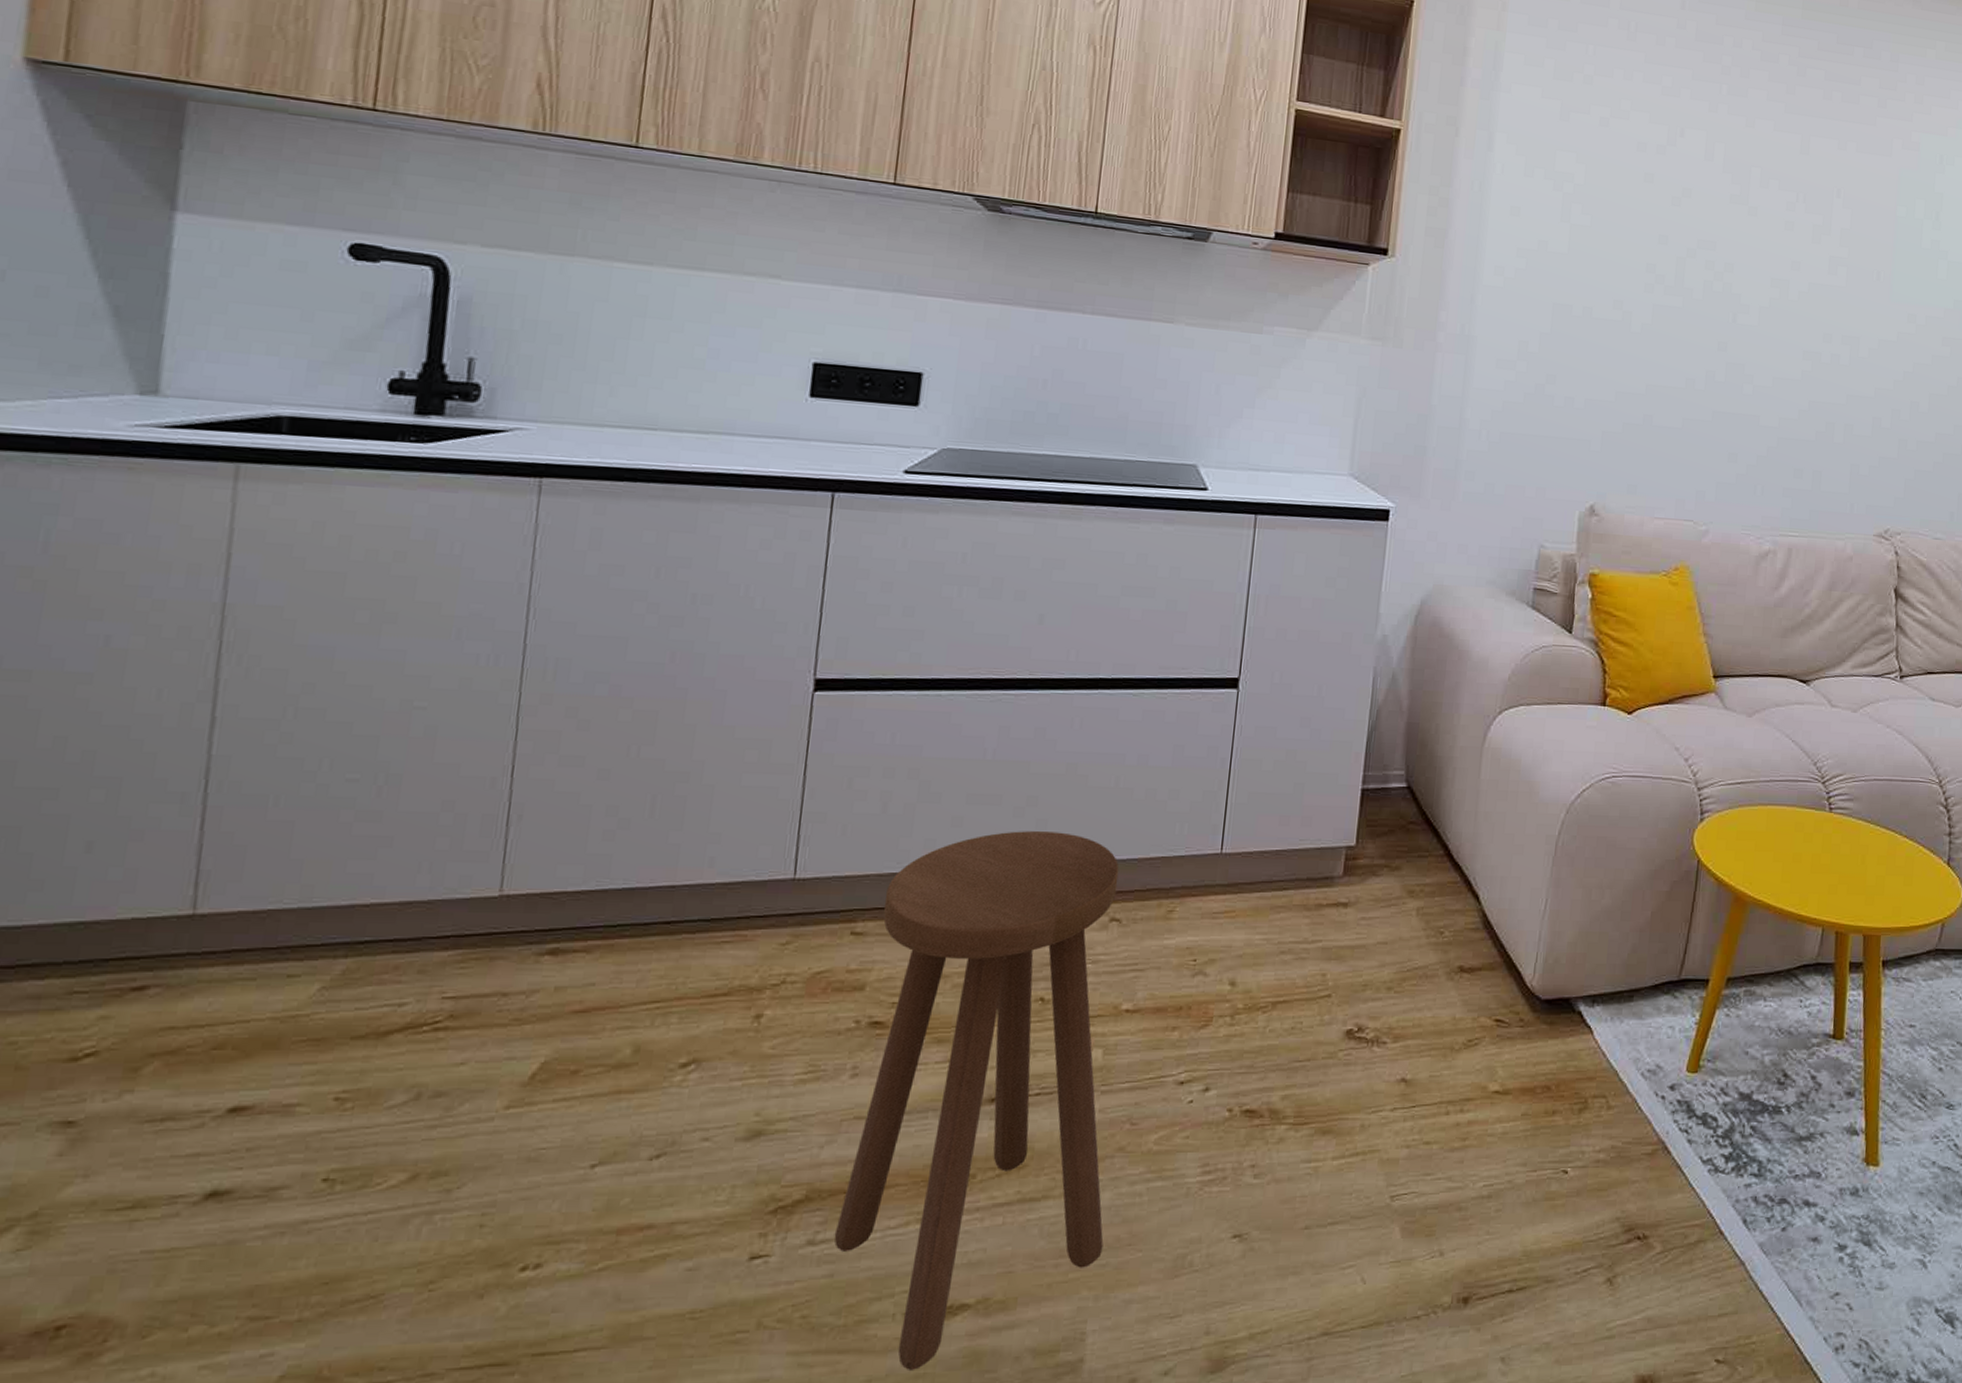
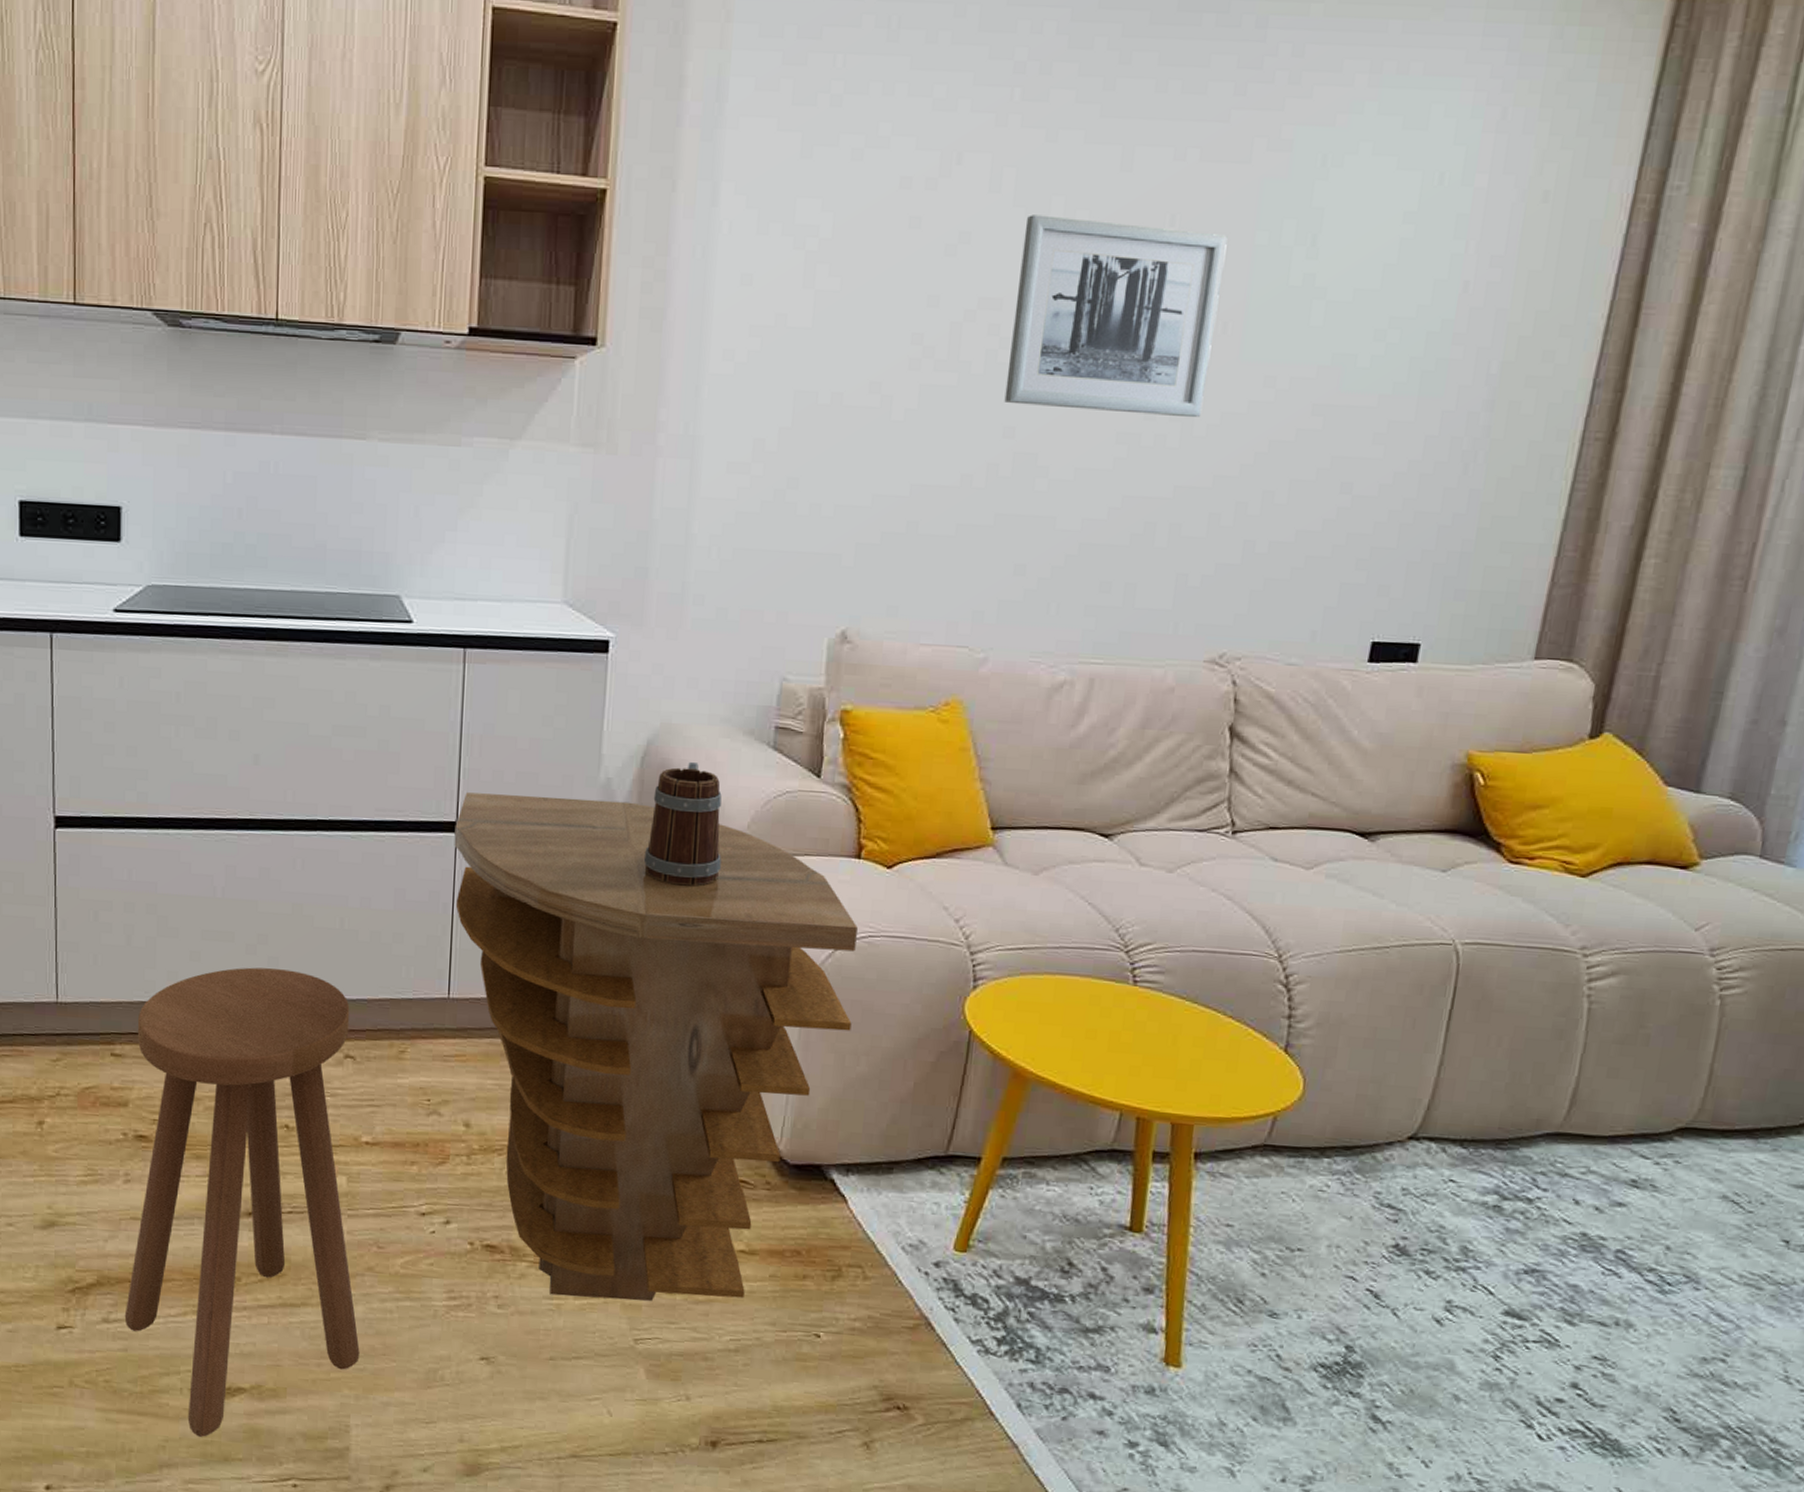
side table: none [1233,650,1603,1158] -> present [454,792,858,1301]
mug: none [1414,620,1486,735] -> present [643,762,722,886]
wall art: none [1718,180,1878,342] -> present [1004,215,1228,417]

